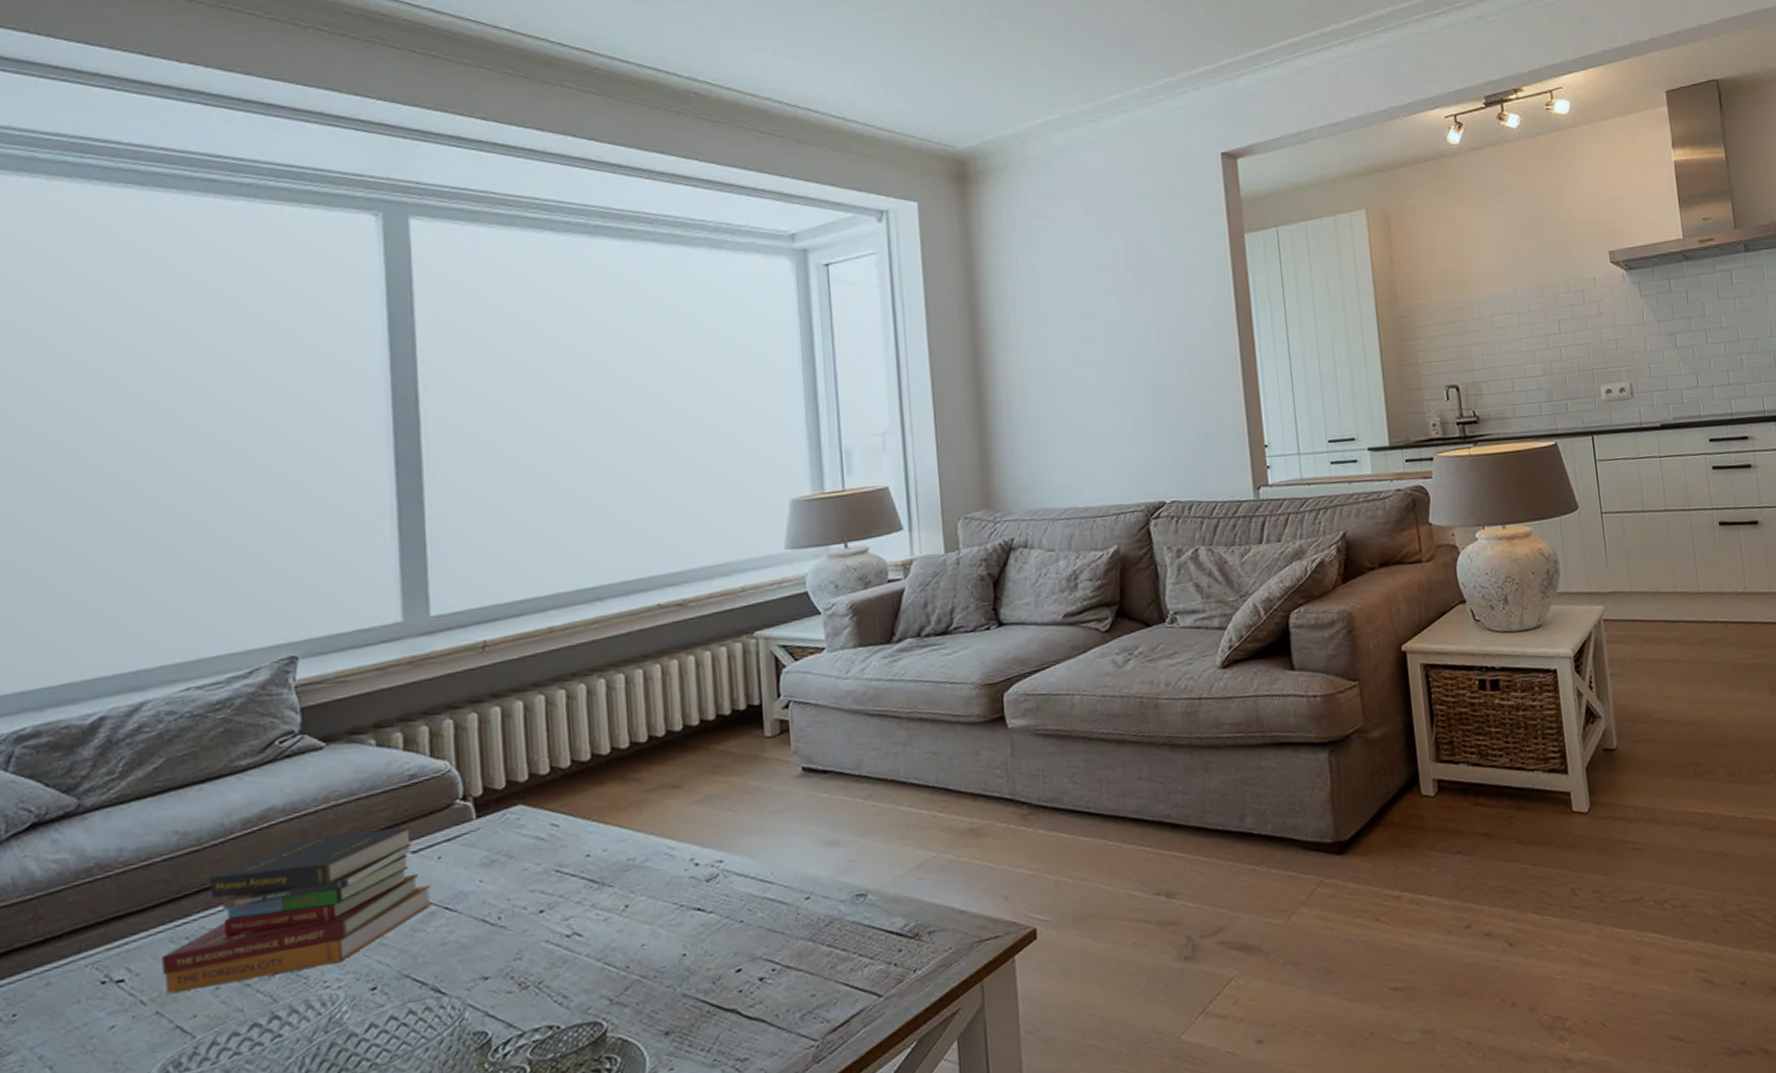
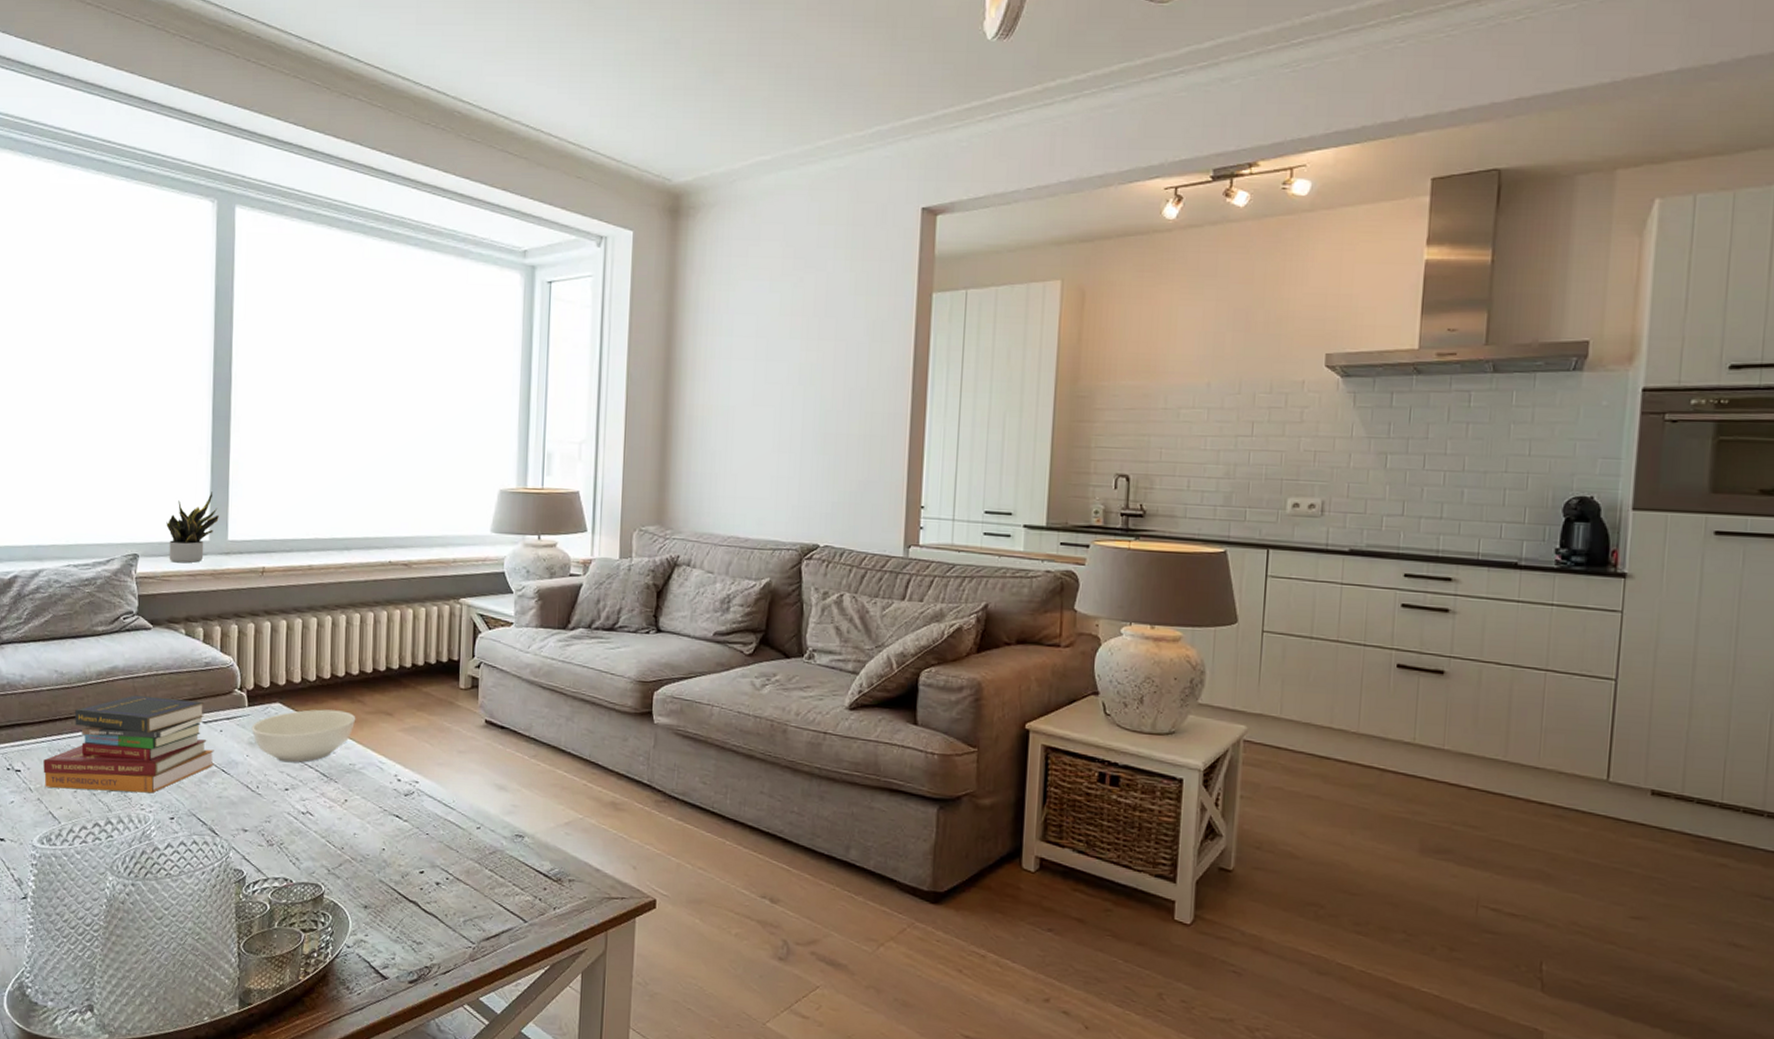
potted plant: none [337,560,415,657] -> present [166,491,219,563]
bowl: none [484,795,631,878] -> present [251,709,356,763]

